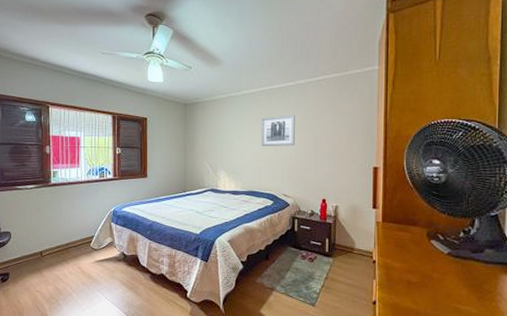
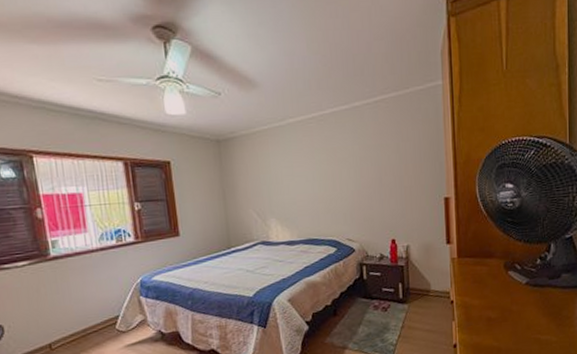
wall art: present [262,115,295,146] -> none [315,144,355,185]

